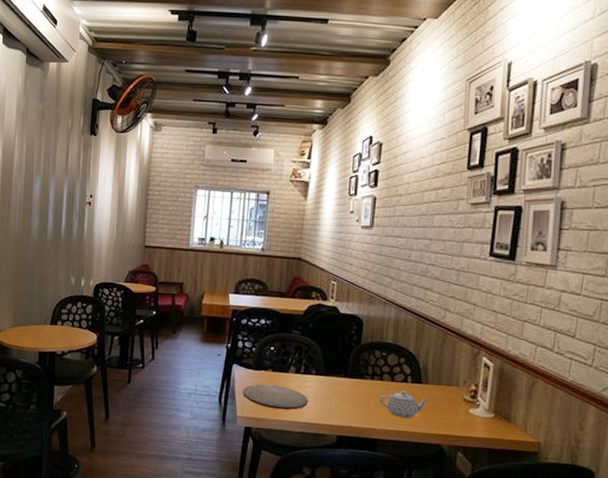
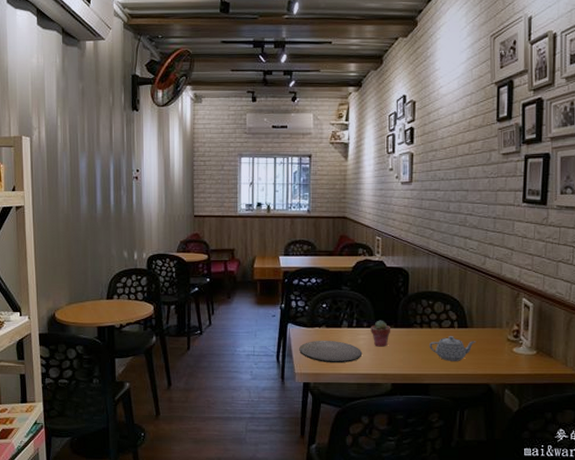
potted succulent: none [319,368,341,397] -> present [371,320,391,347]

